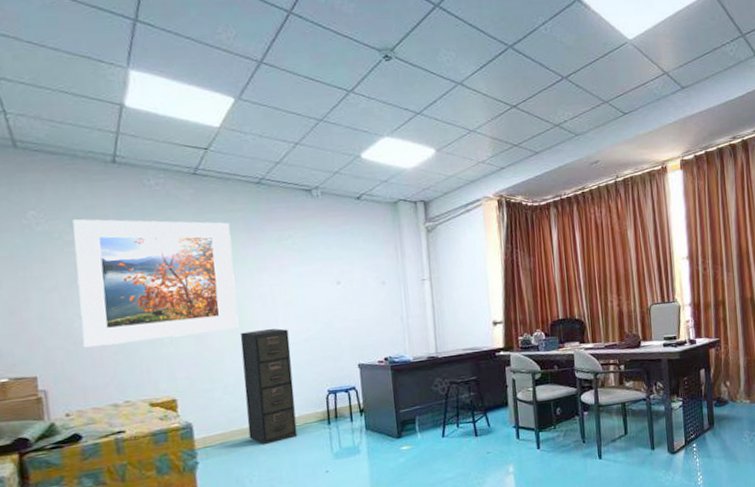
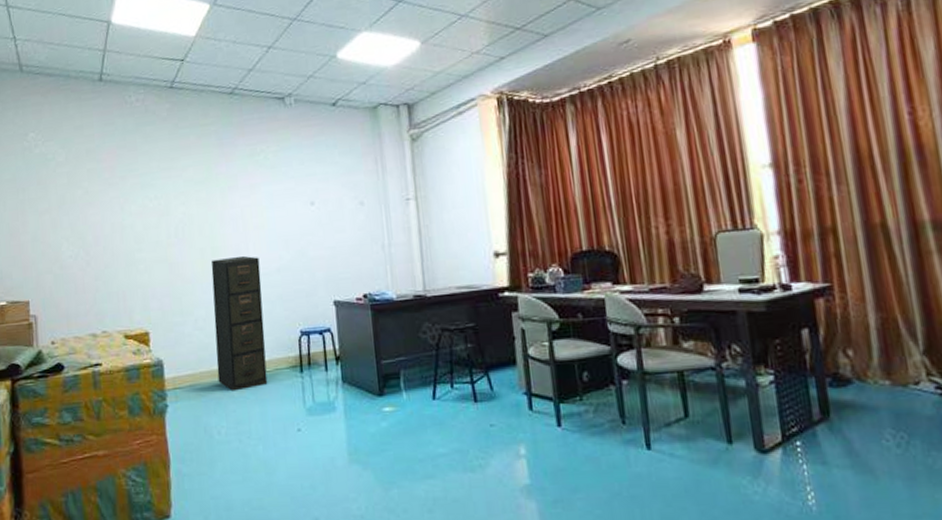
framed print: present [72,219,239,348] -> none [64,137,210,273]

